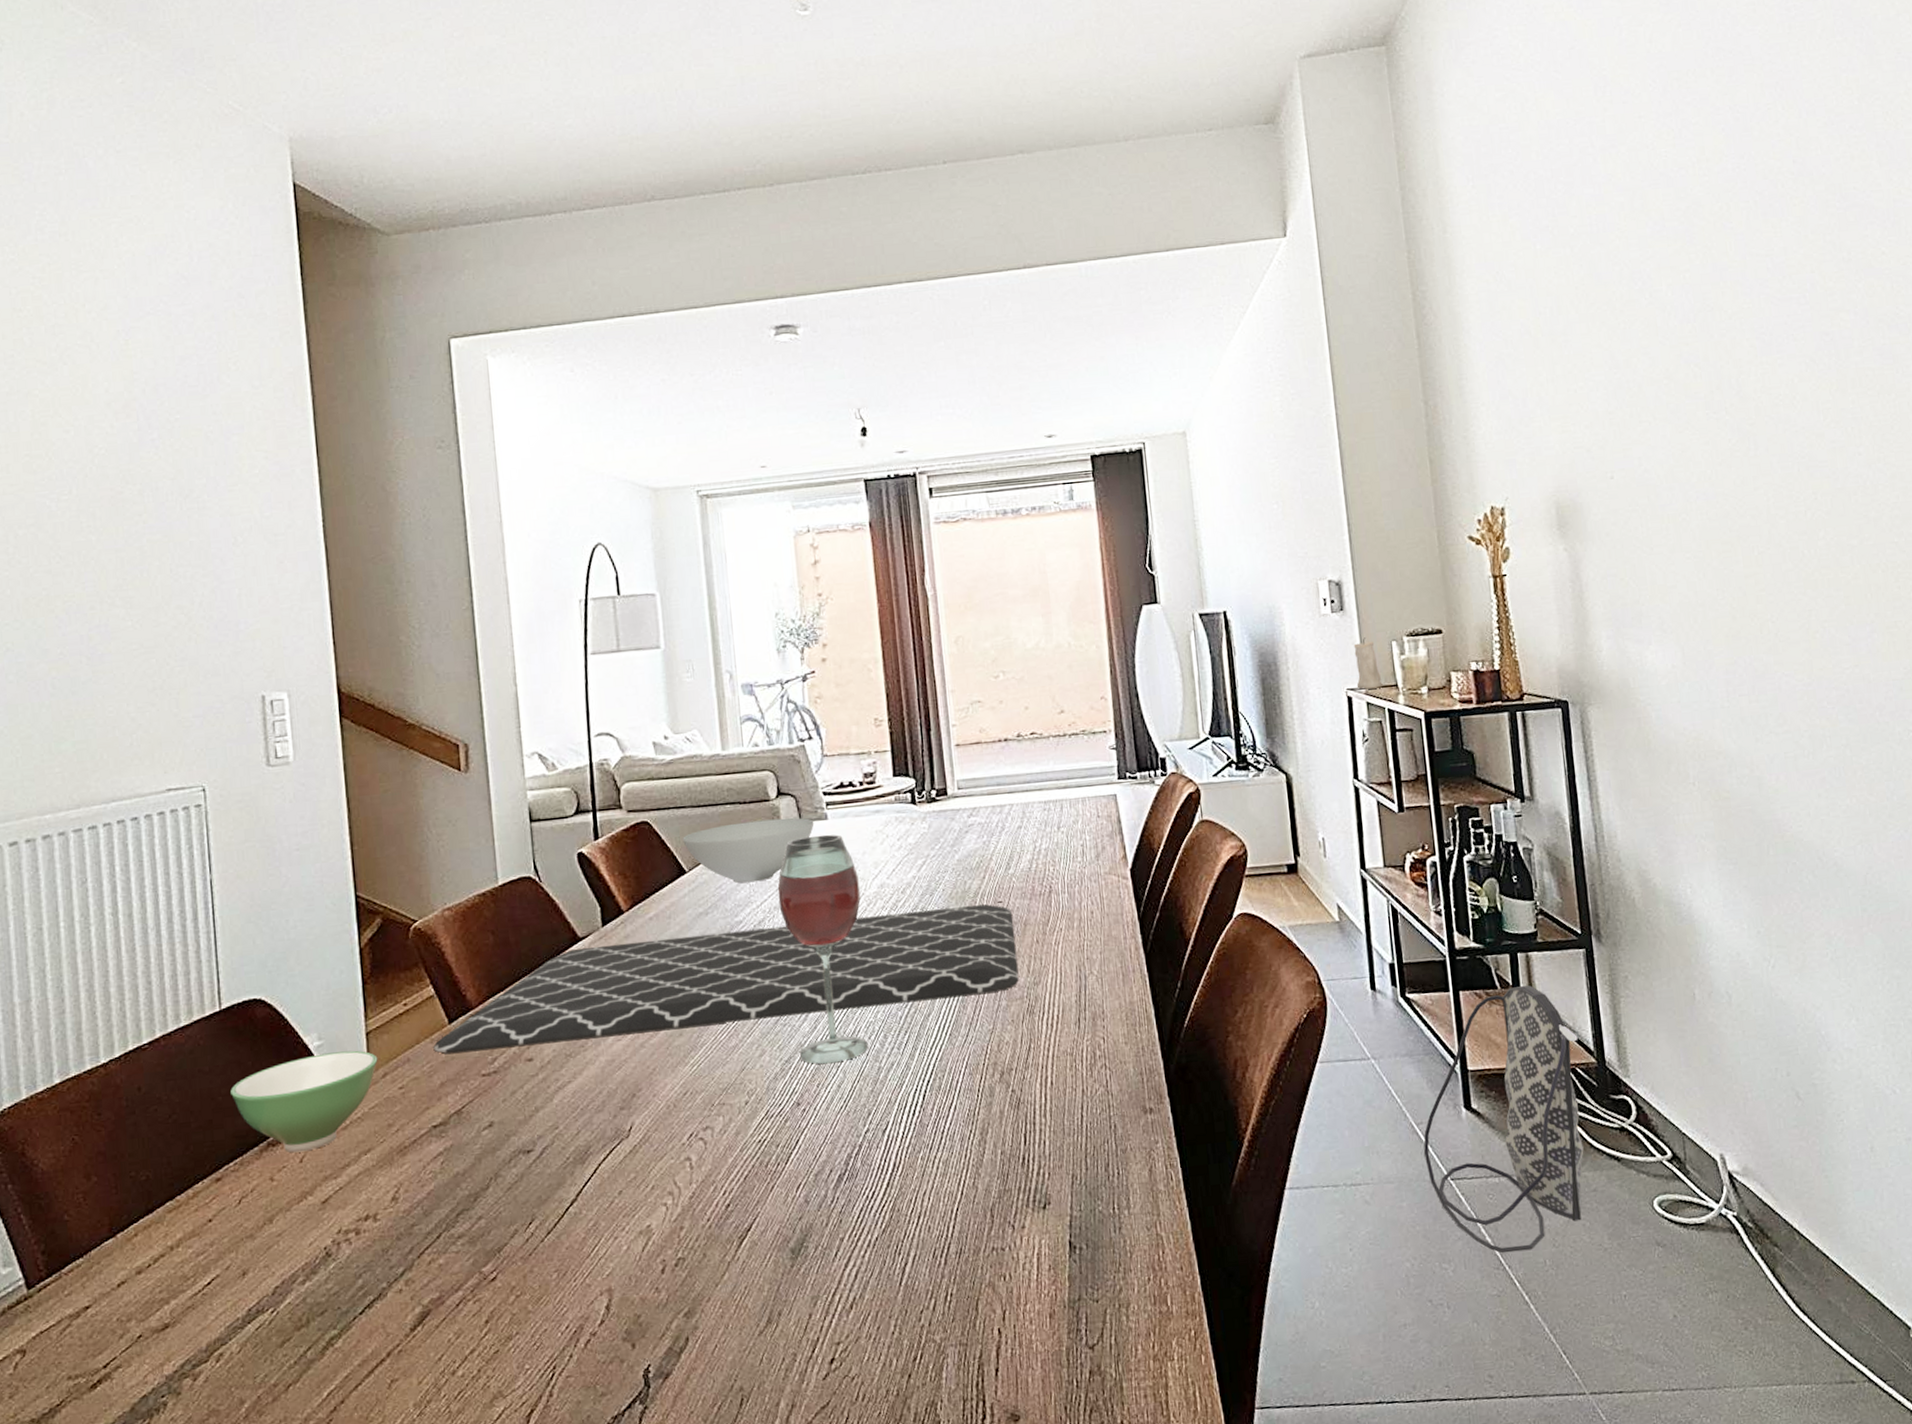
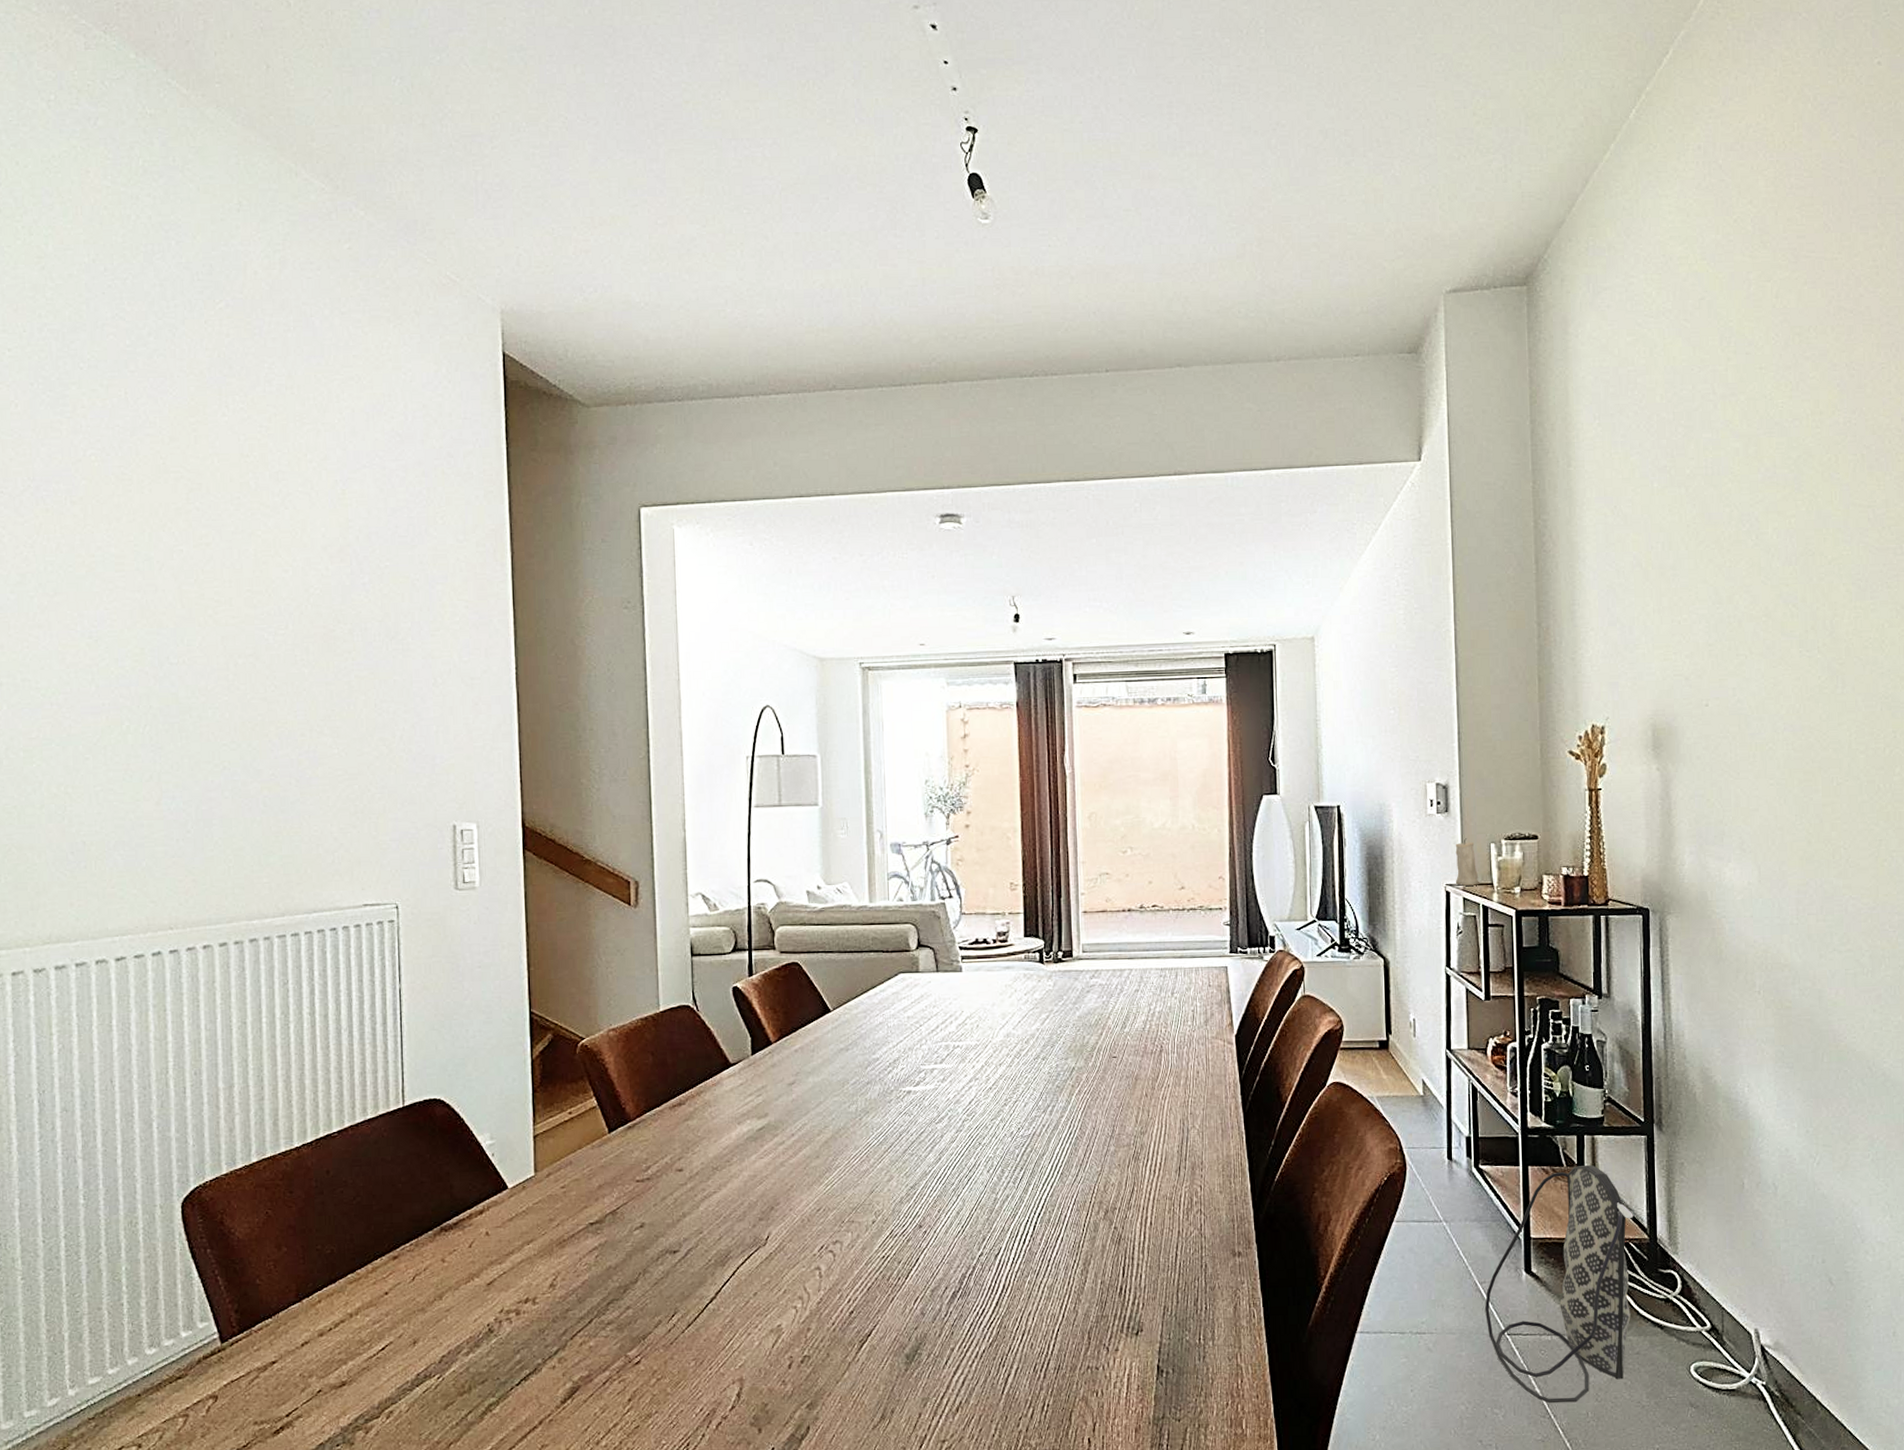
bowl: present [229,1050,378,1153] -> none [408,1151,543,1239]
placemat: present [433,904,1019,1054] -> none [593,1058,1127,1160]
bowl: present [683,818,814,884] -> none [829,968,950,1025]
wineglass: present [777,834,868,1064] -> none [912,985,987,1192]

